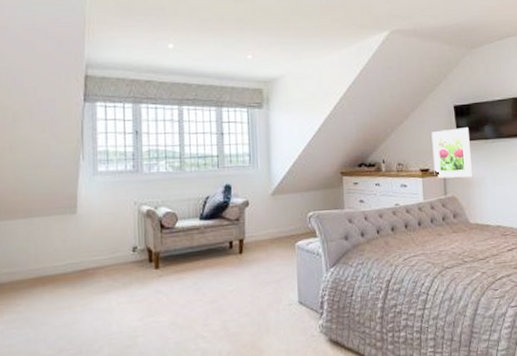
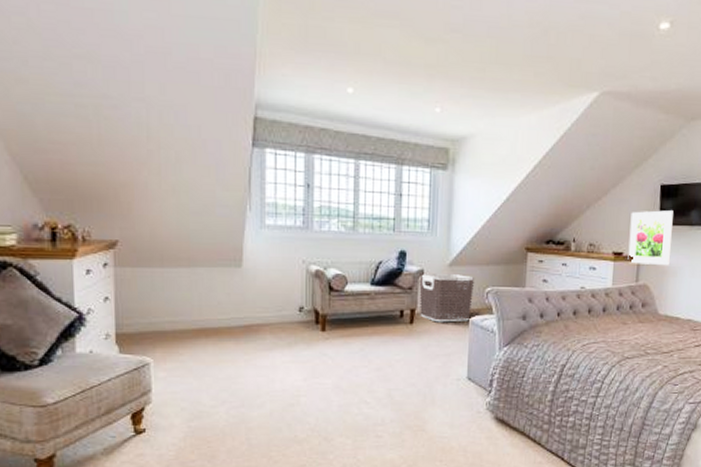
clothes hamper: none [245,202,298,250] -> present [419,274,475,323]

